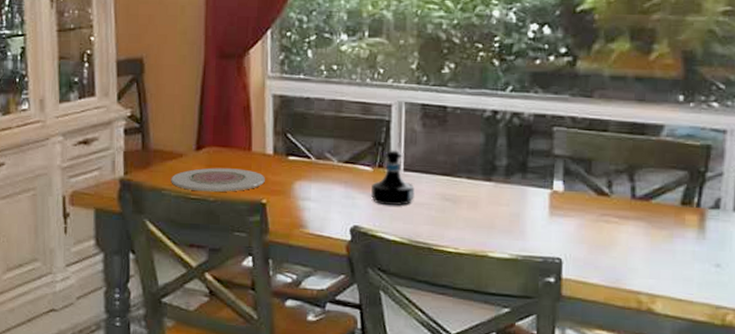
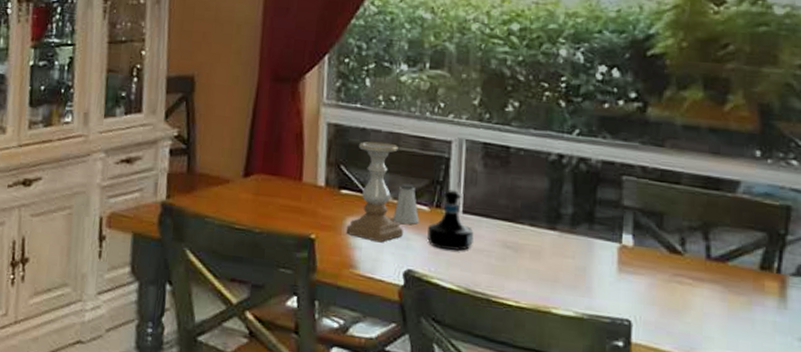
plate: present [171,167,265,193] -> none [215,196,315,224]
candle holder: none [295,109,348,203] -> present [346,141,403,243]
saltshaker: none [338,147,363,185] -> present [393,183,419,225]

